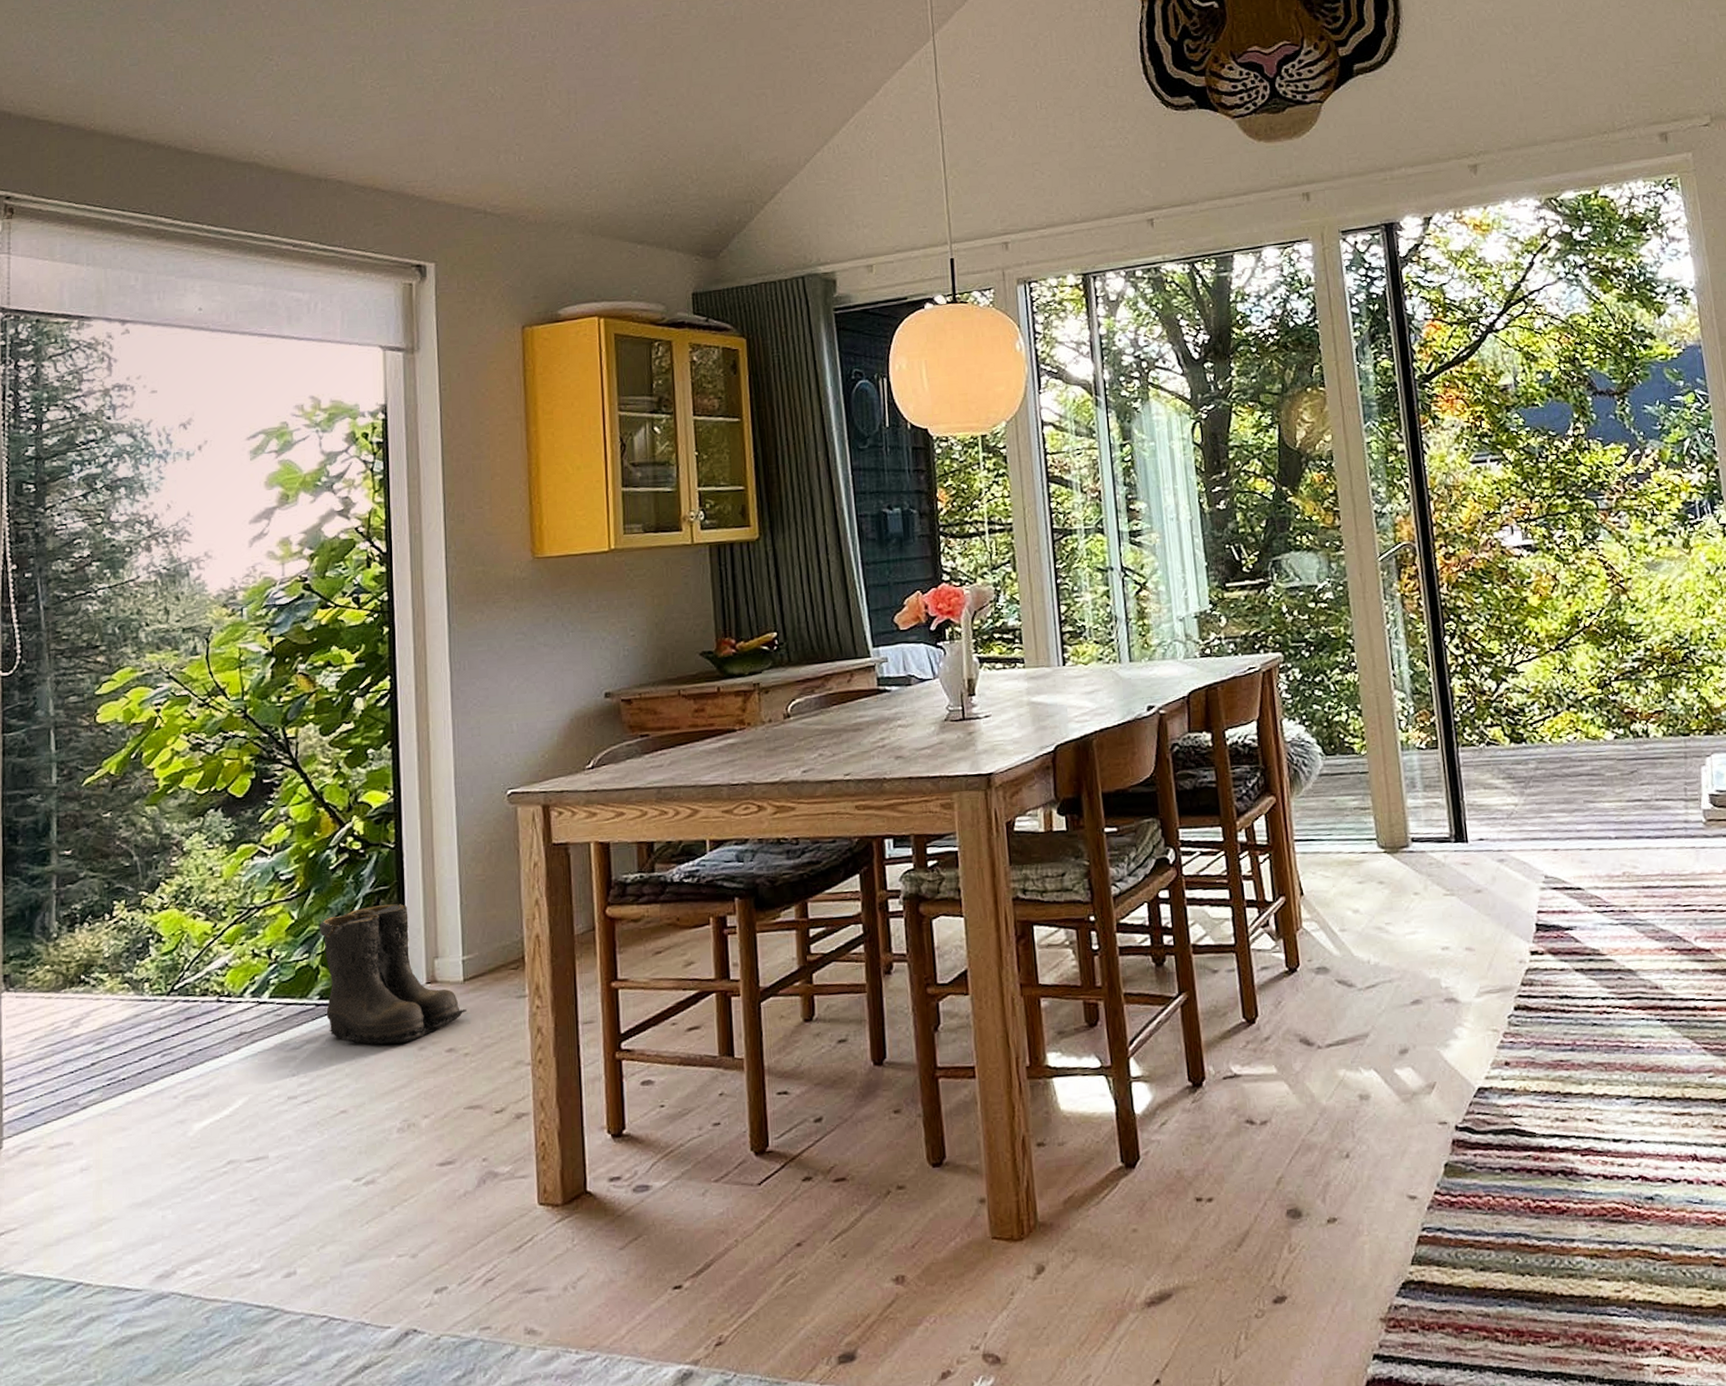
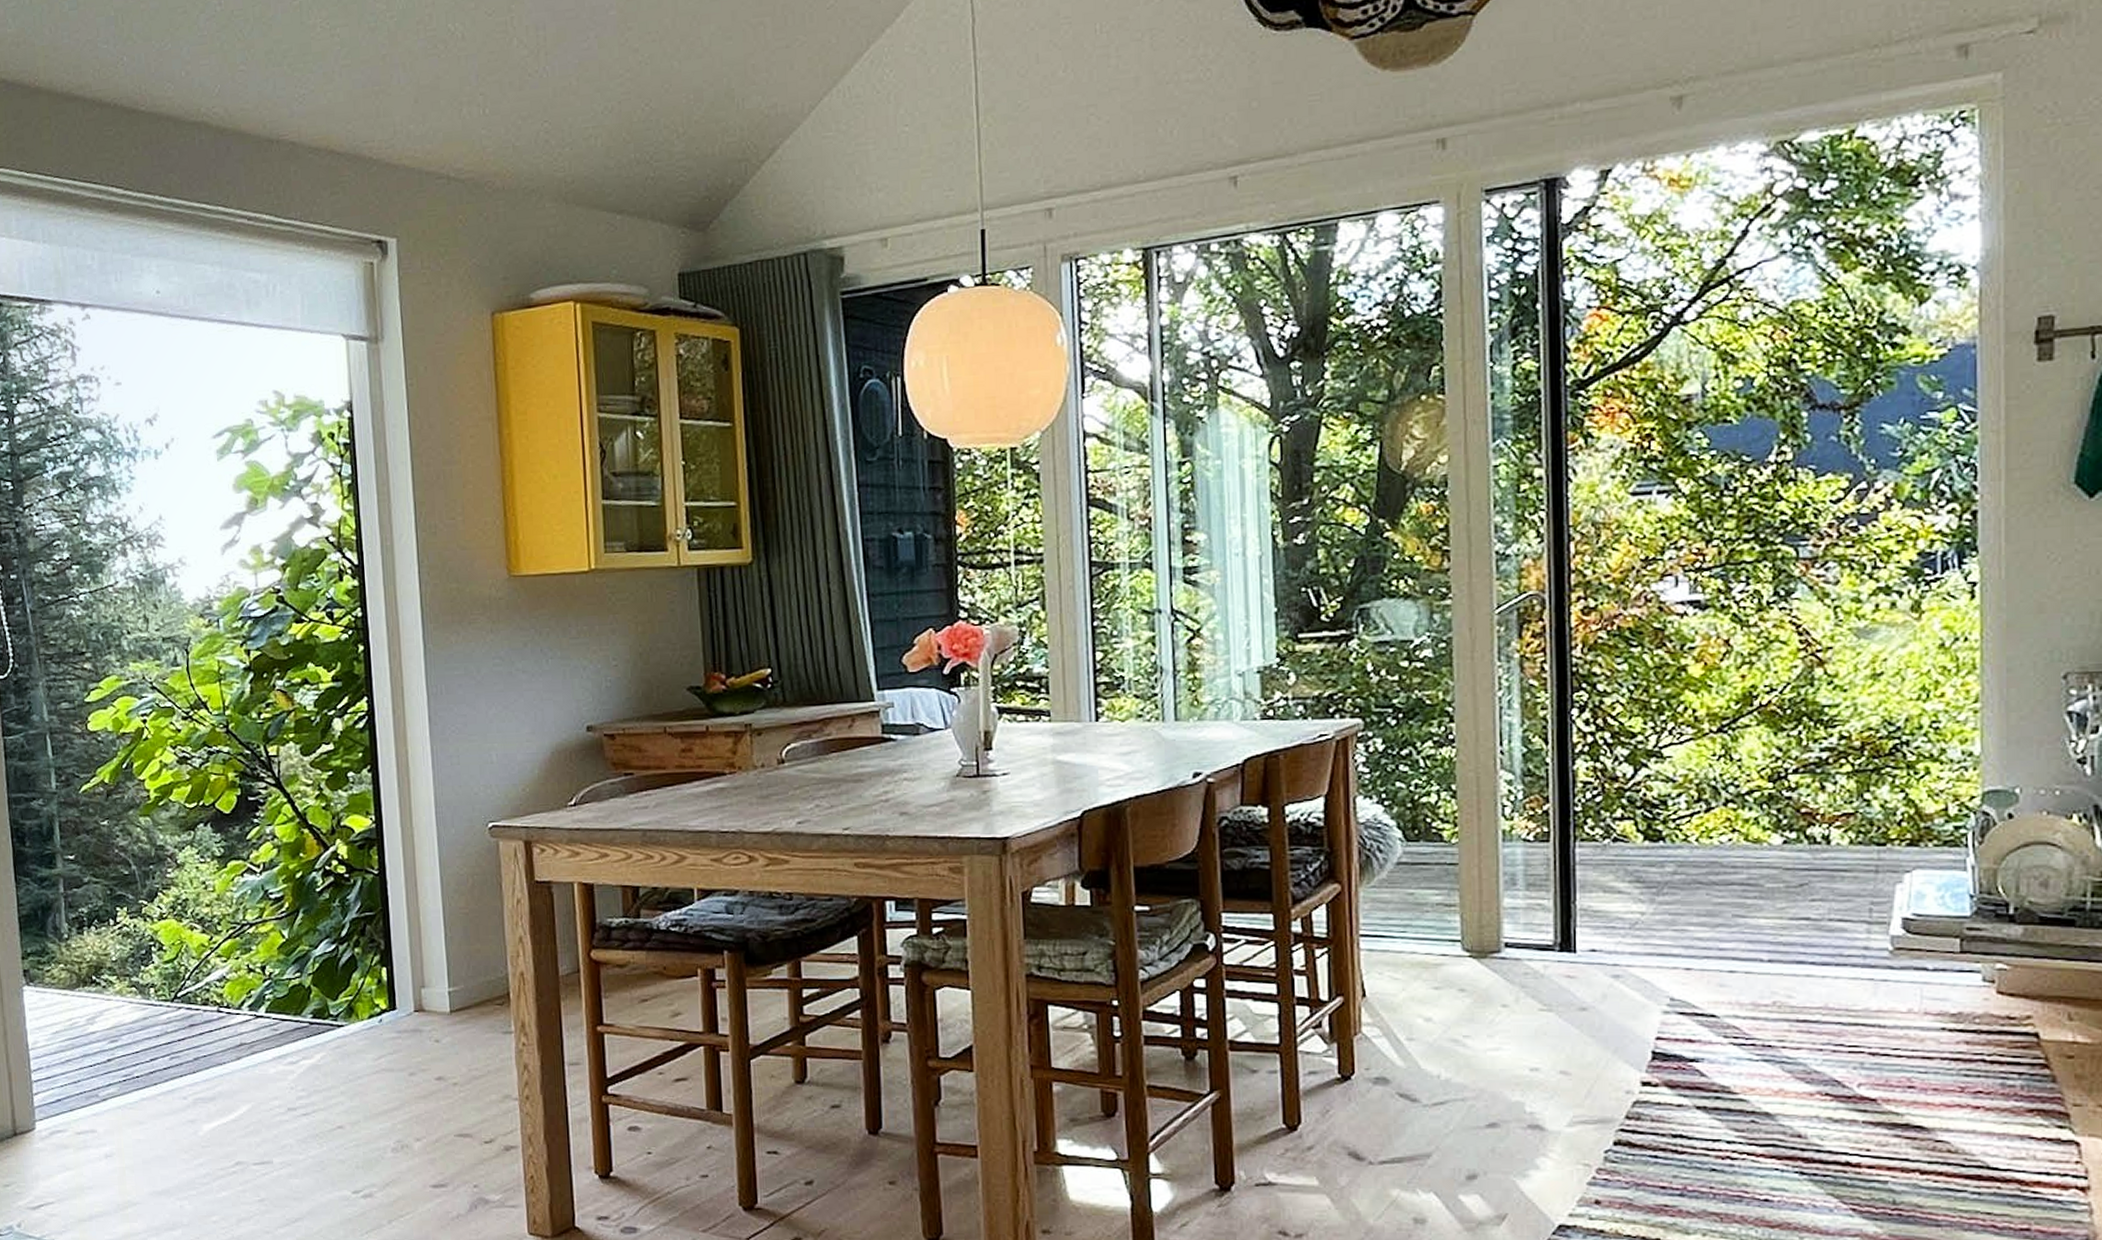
boots: present [320,904,468,1045] -> none [309,931,455,1067]

